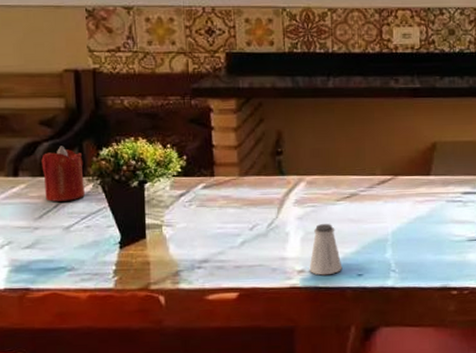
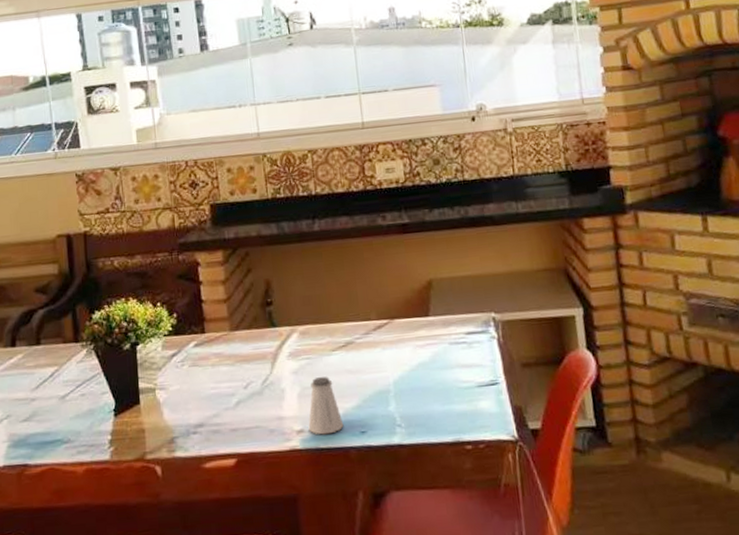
candle: present [41,146,85,202] -> none [37,312,79,371]

